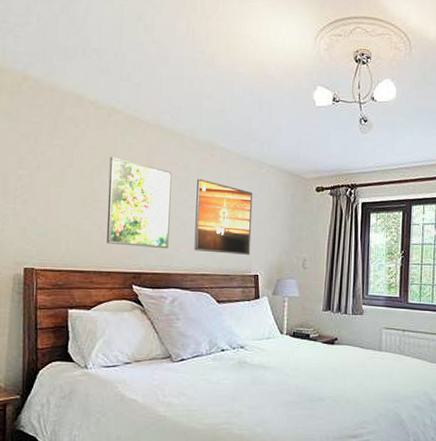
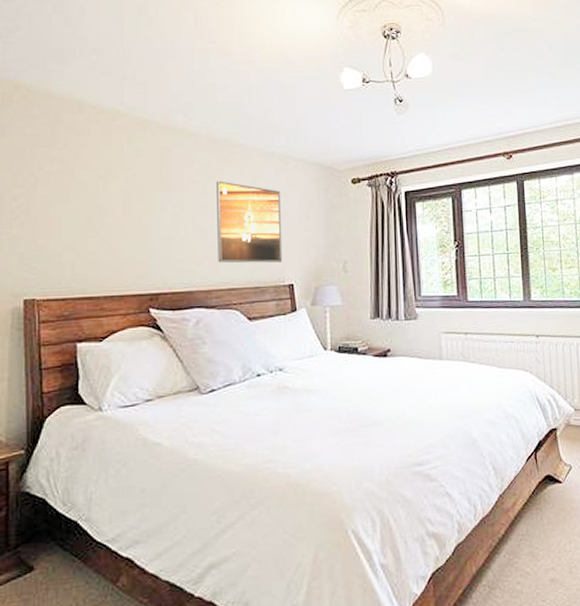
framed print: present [107,157,172,248] -> none [116,165,188,264]

